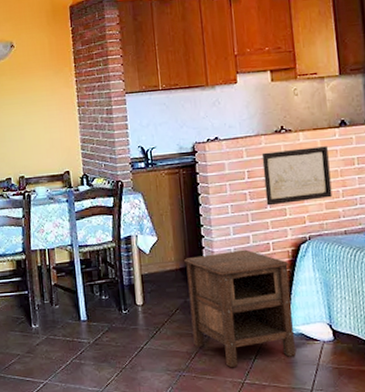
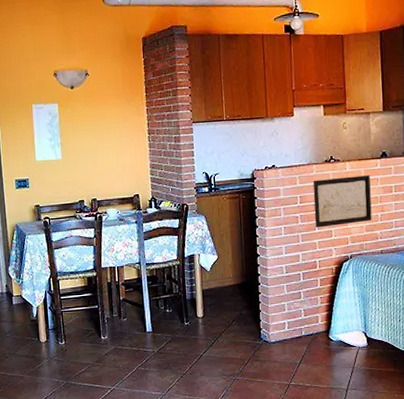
nightstand: present [184,249,296,368] -> none [241,267,335,372]

